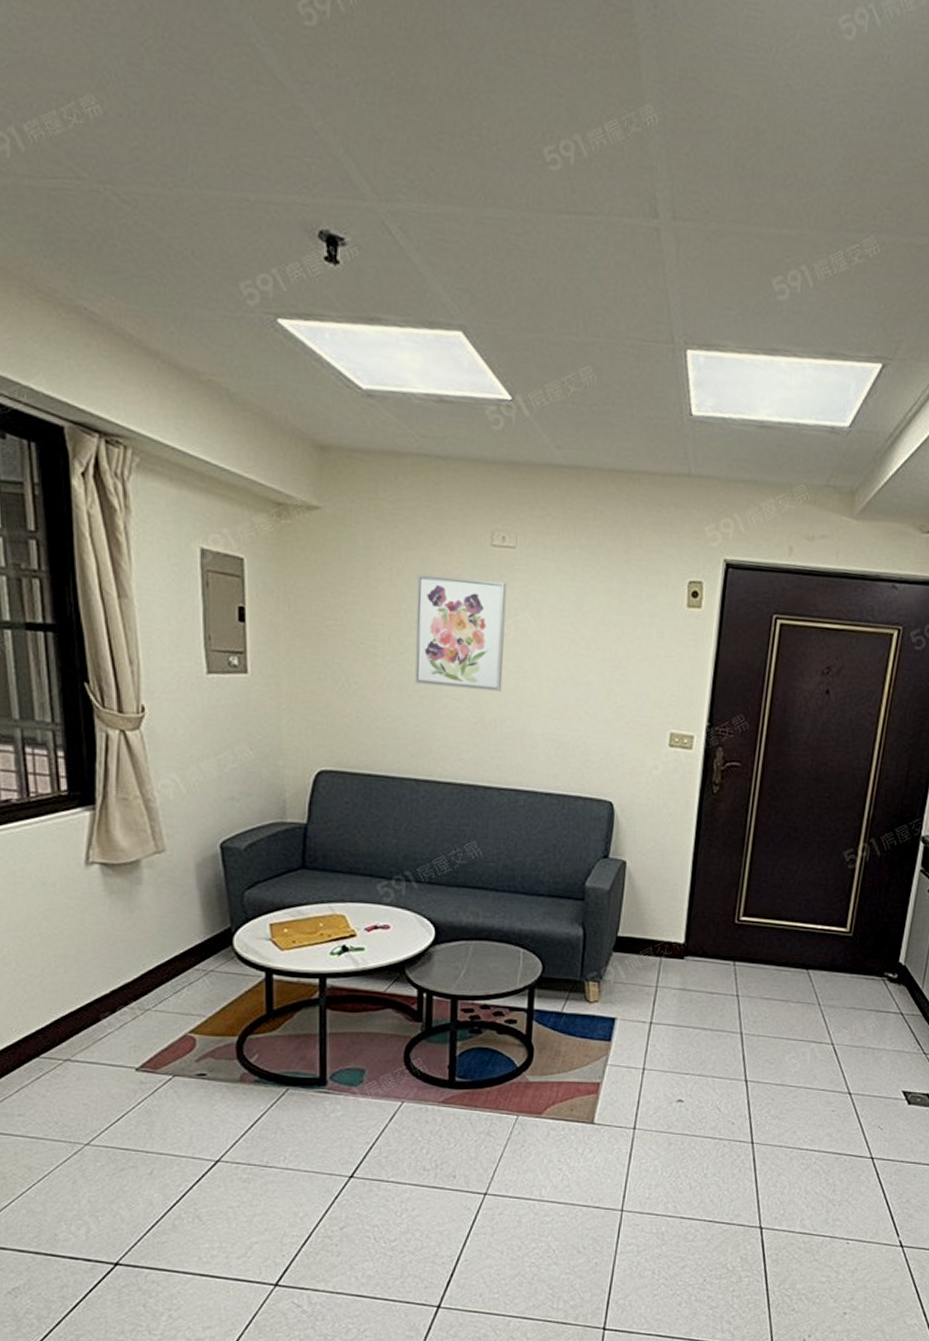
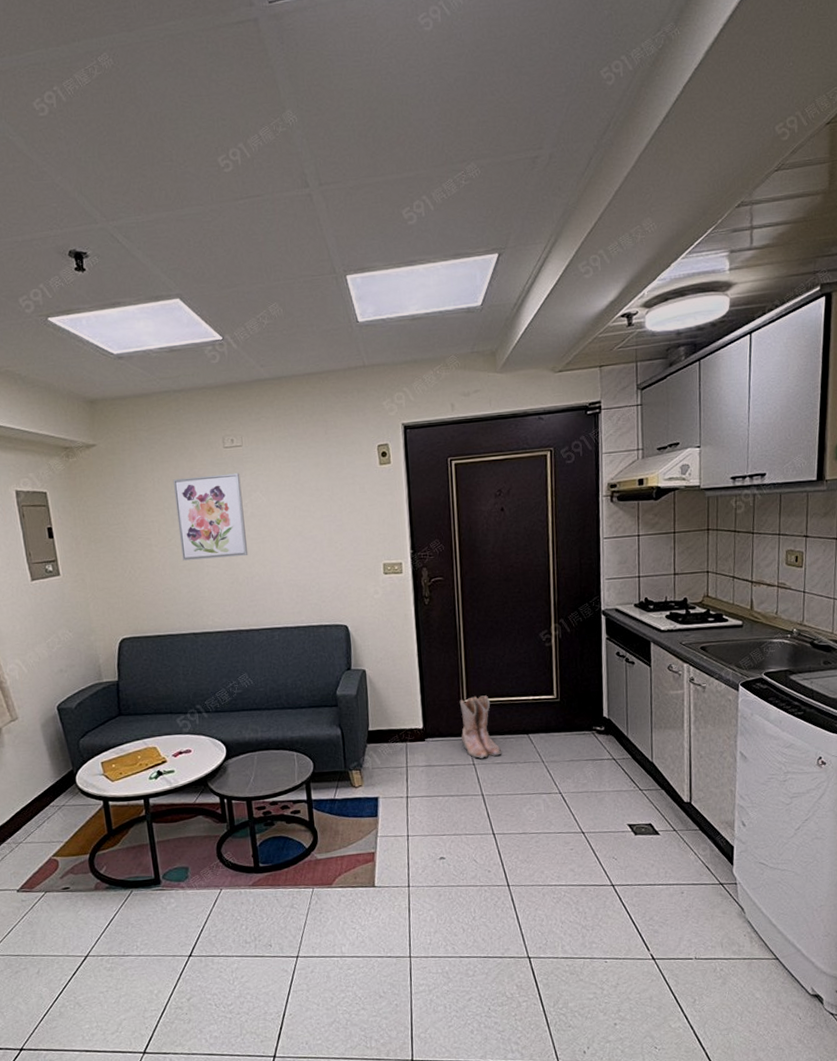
boots: none [728,914,773,990] -> present [459,695,501,758]

